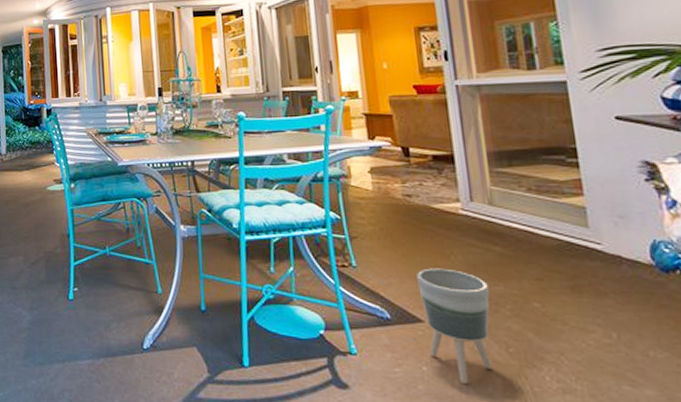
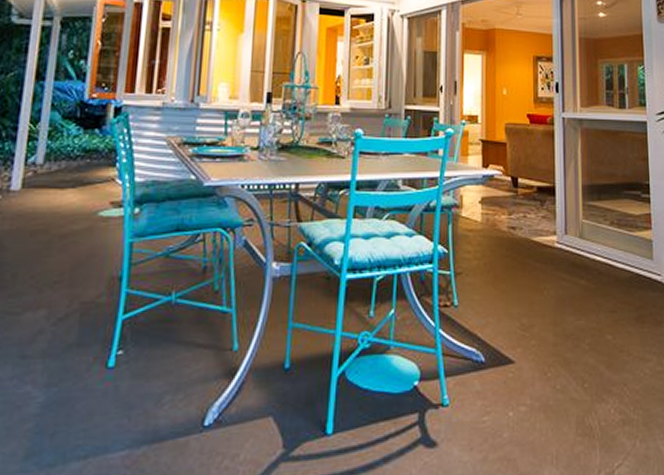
planter: present [417,268,493,385] -> none [513,304,573,427]

